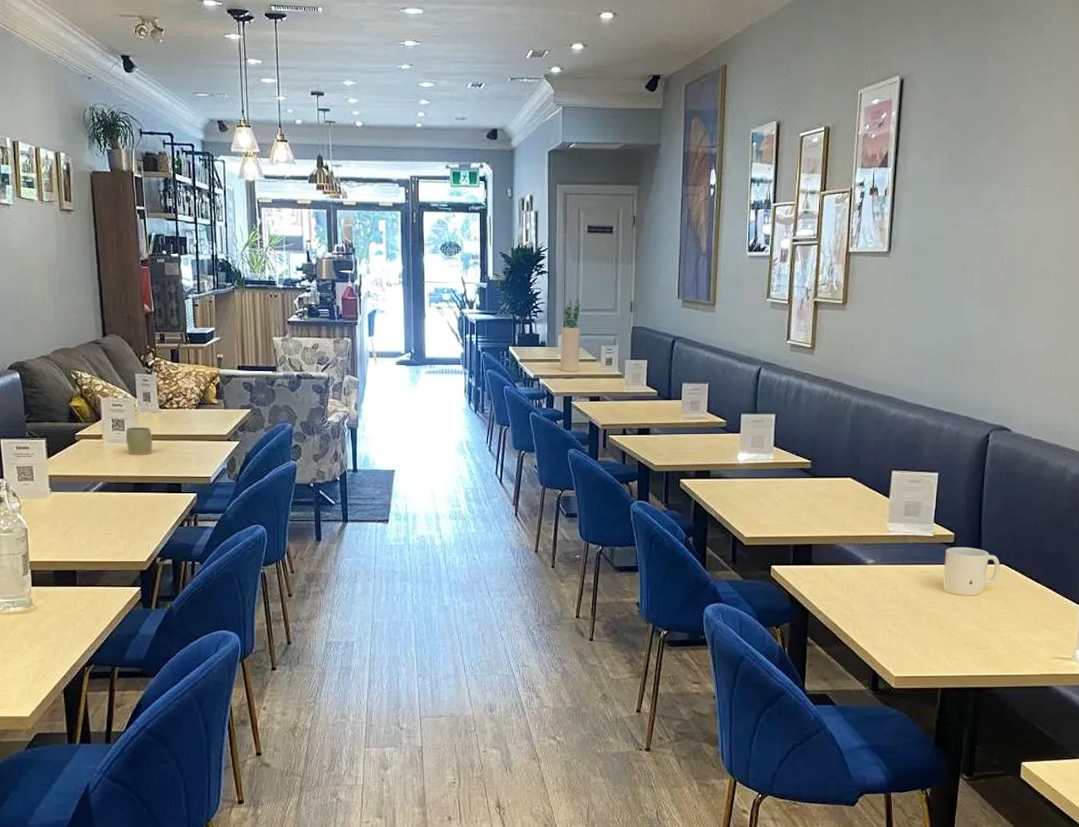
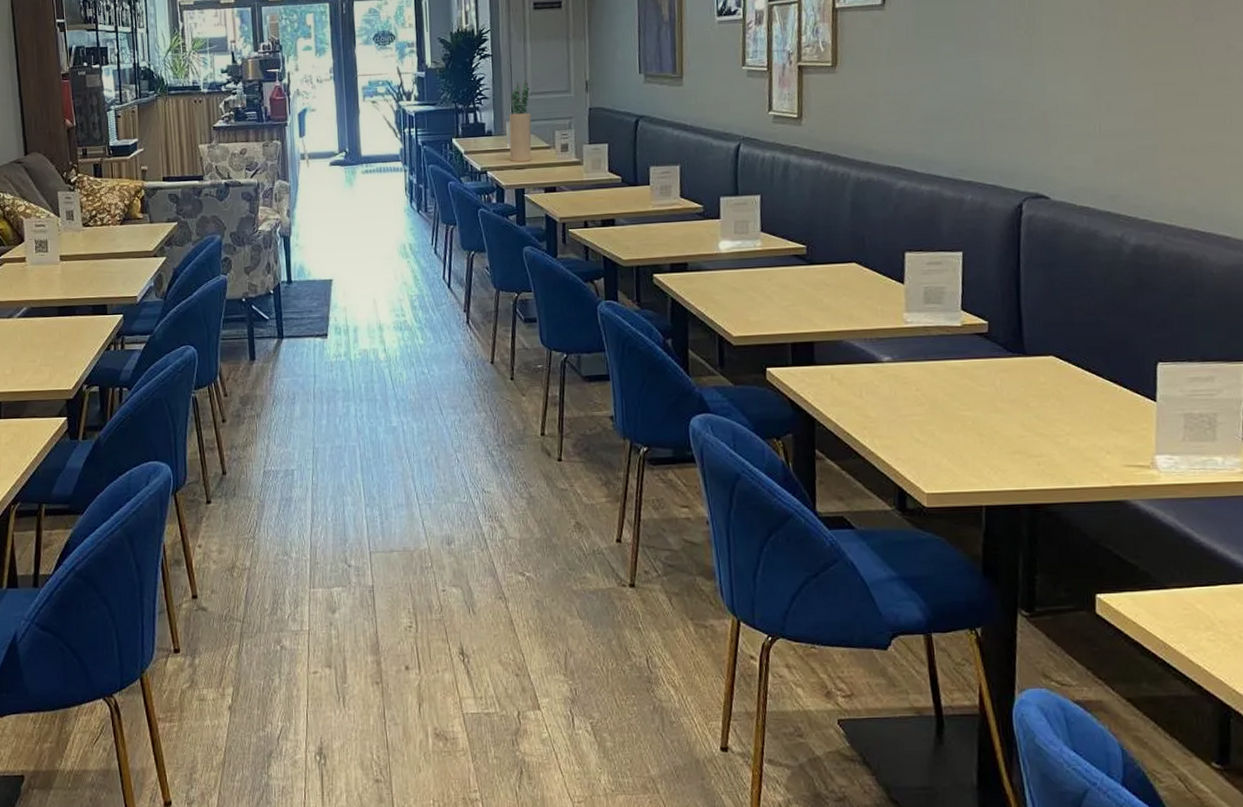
mug: present [125,427,153,455] -> none [49,247,77,277]
mug: present [943,547,1000,596] -> none [977,337,1049,395]

